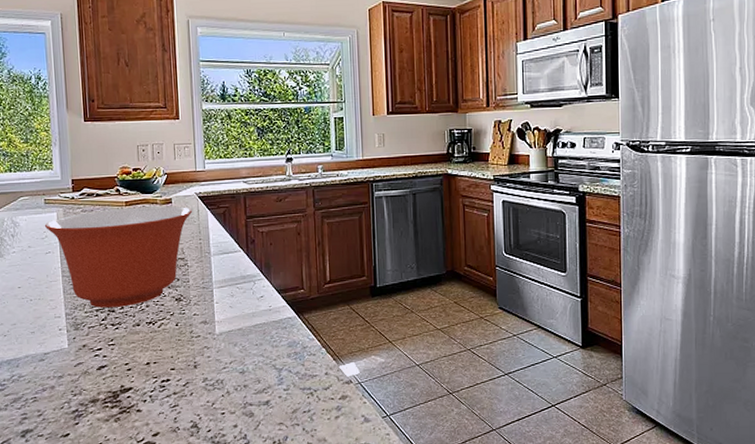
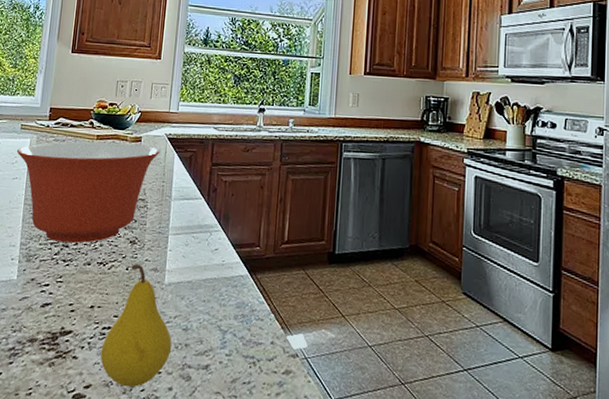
fruit: none [163,320,232,430] -> present [100,264,172,387]

